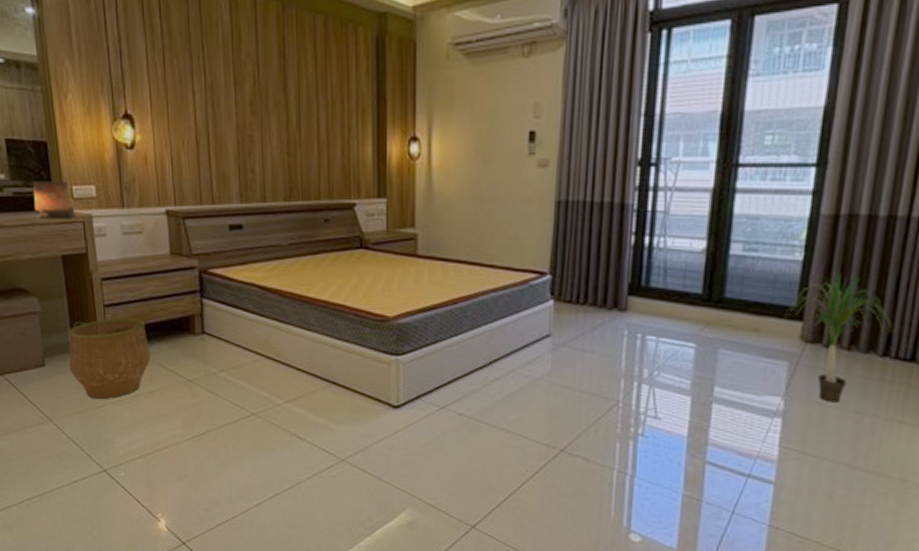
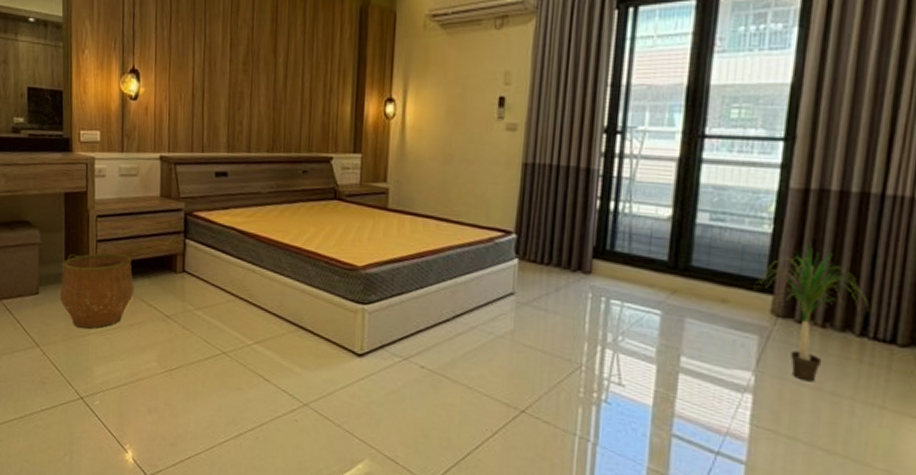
jewelry box: present [33,181,77,220] -> none [46,125,82,161]

